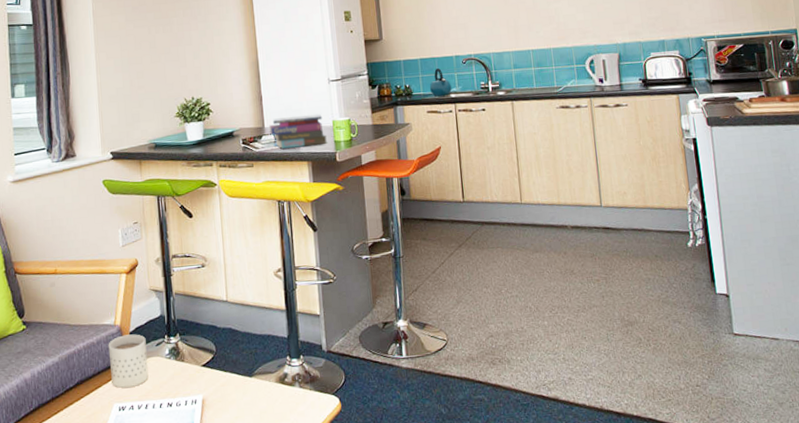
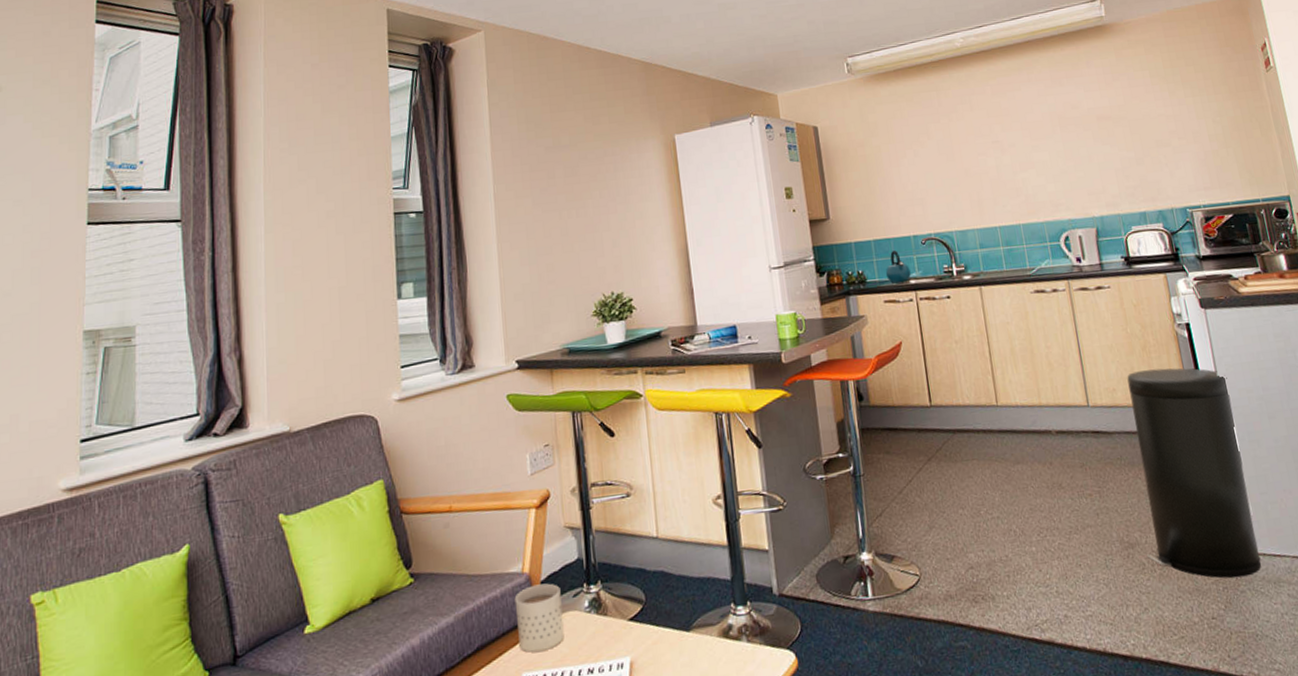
books: present [269,113,327,149] -> none [702,307,771,350]
pedal bin: none [637,176,743,354] -> present [1127,368,1261,578]

